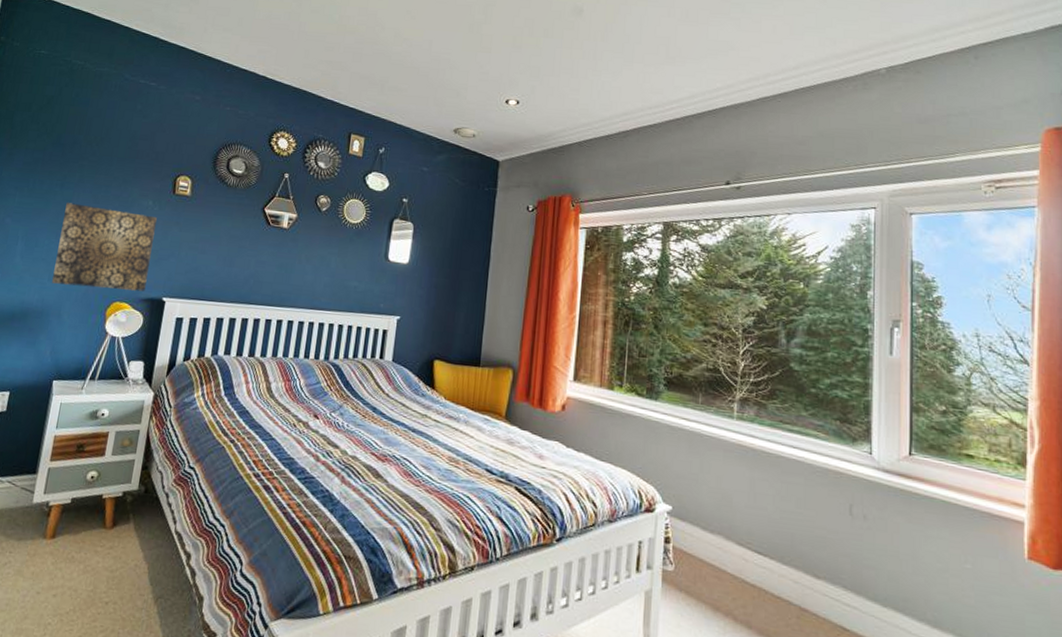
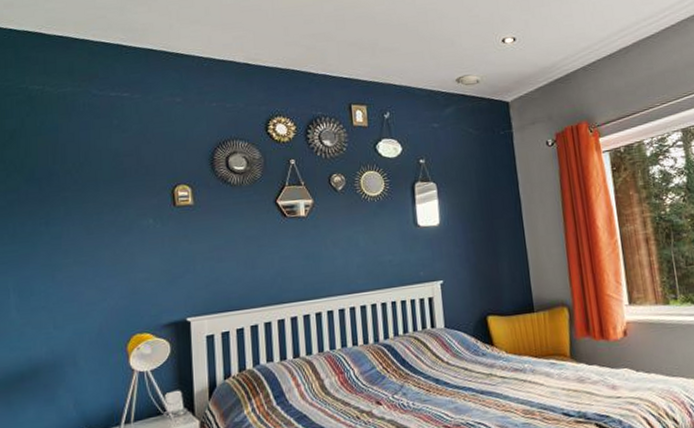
wall art: present [52,202,157,292] -> none [56,234,165,331]

